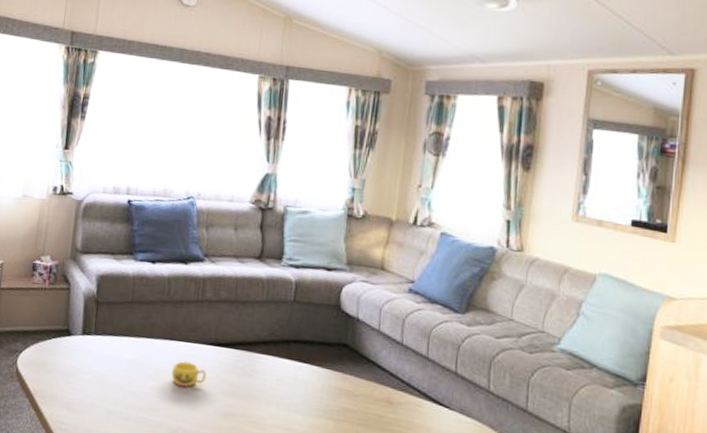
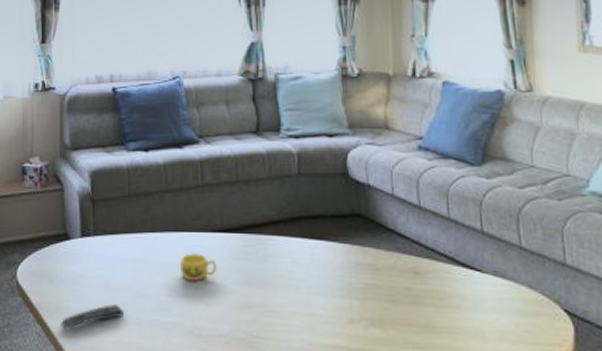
remote control: none [53,399,114,417] -> present [60,304,123,329]

